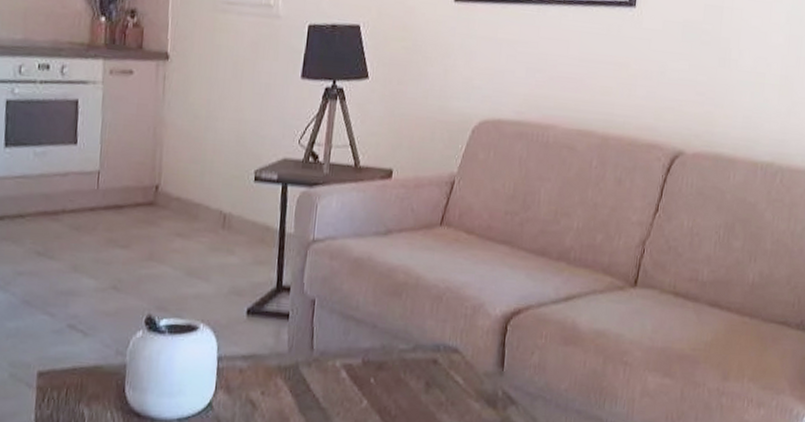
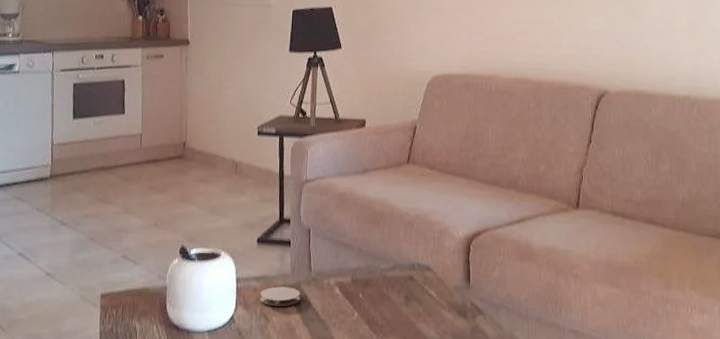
coaster: none [246,367,299,391] -> present [260,286,301,306]

